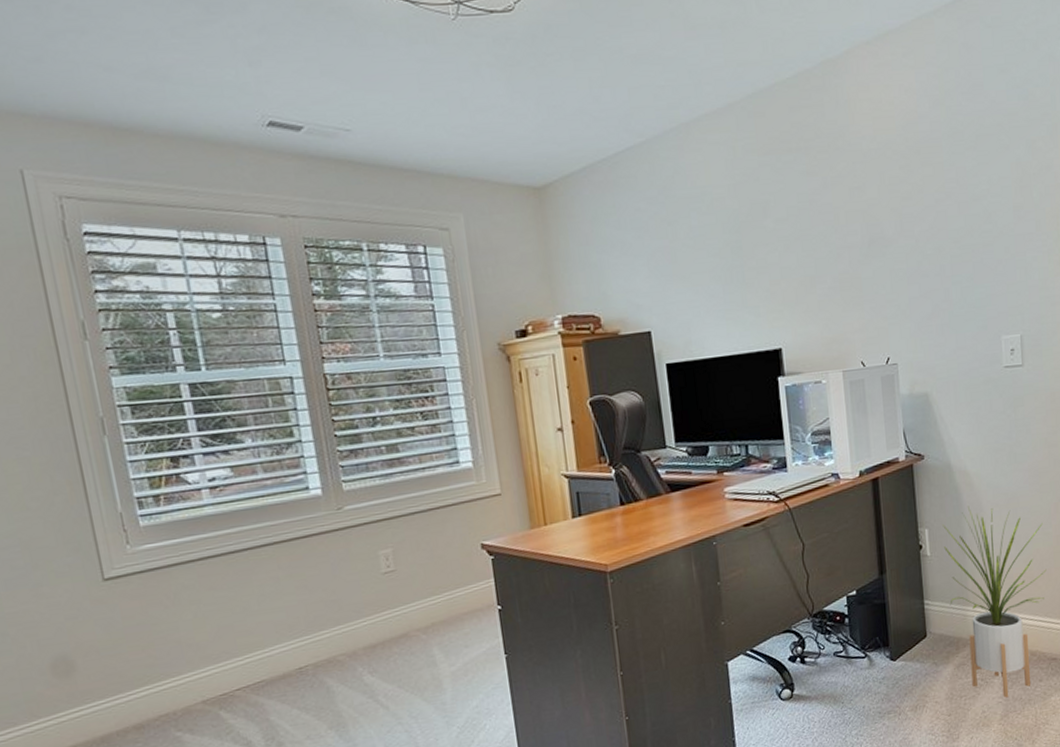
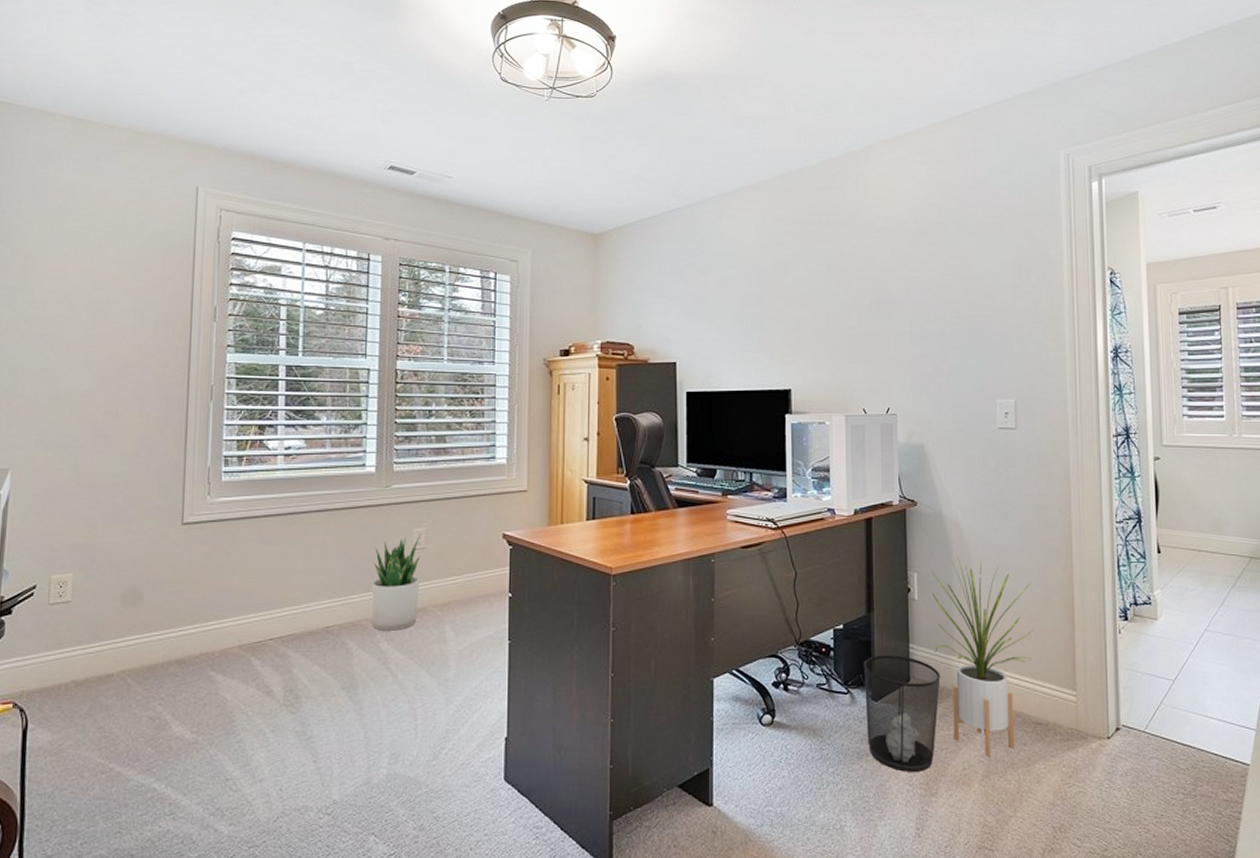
planter: none [338,559,400,664] -> present [372,536,420,631]
waste bin: none [879,613,957,723] -> present [863,655,941,772]

